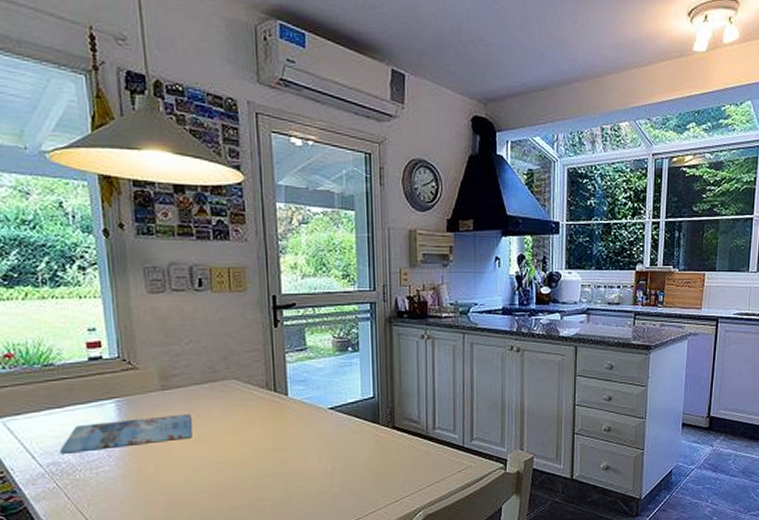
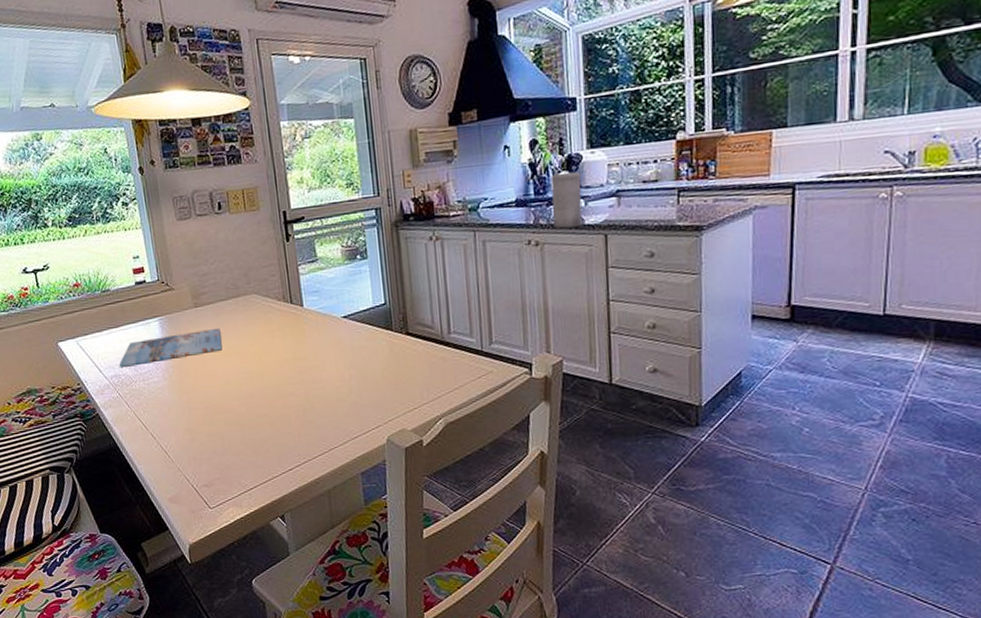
canister: none [533,288,559,338] -> present [551,171,583,229]

